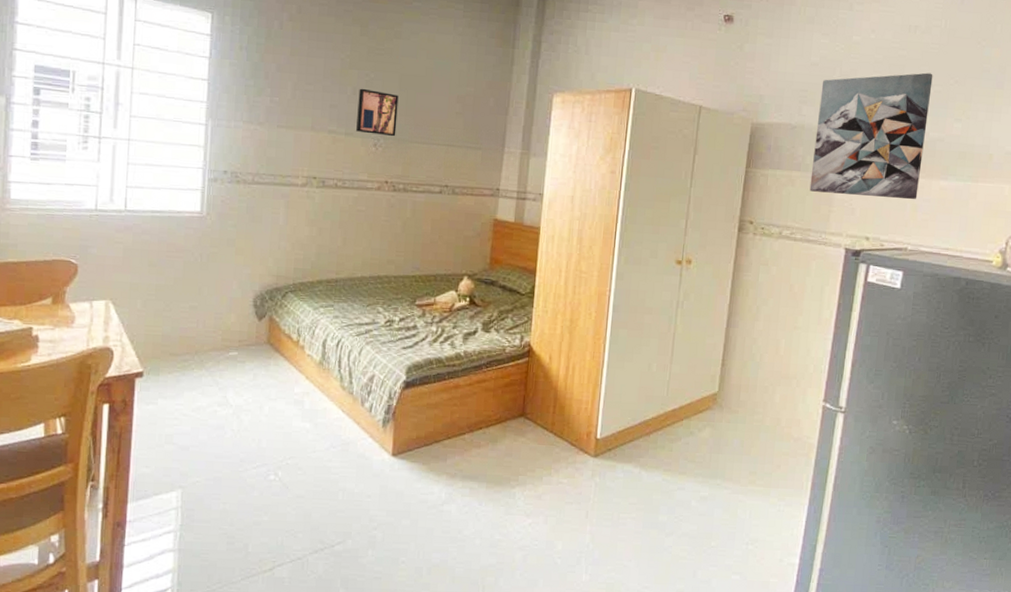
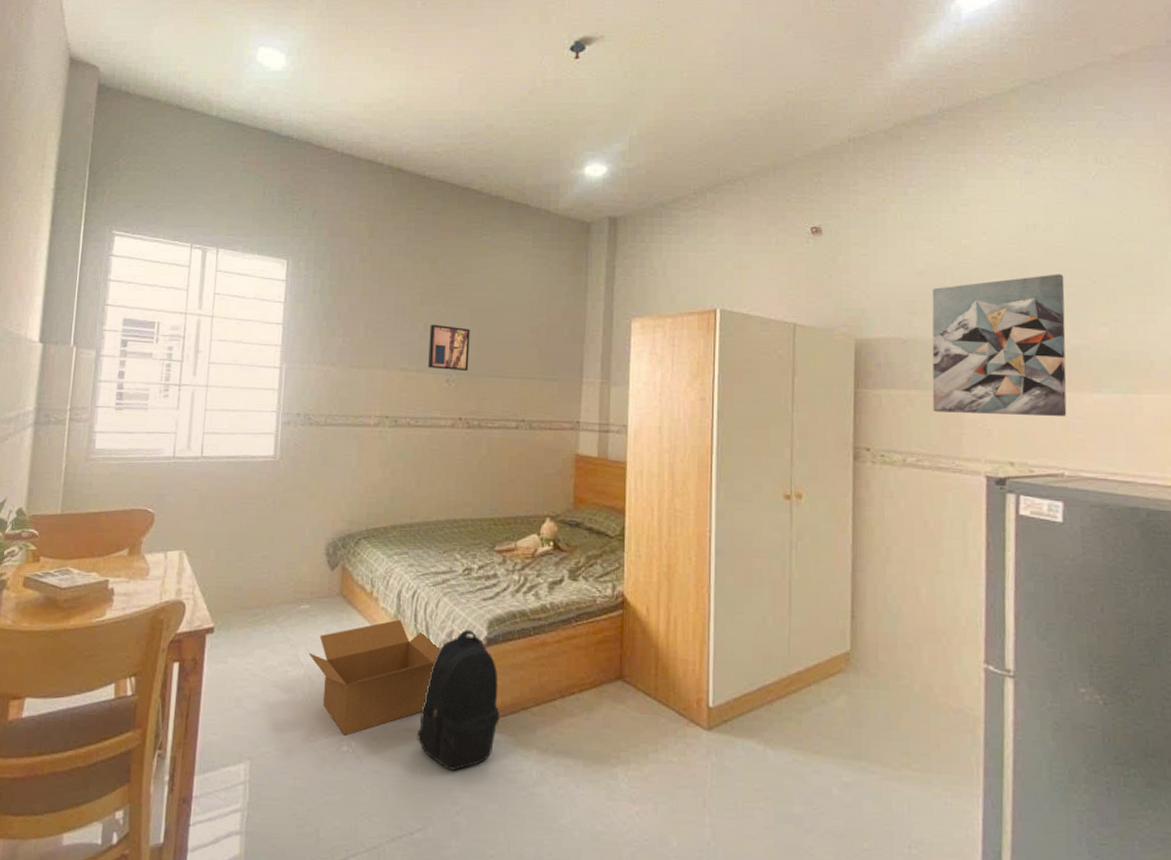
box: none [237,365,367,466] -> present [308,619,445,736]
backpack: none [339,374,415,494] -> present [417,630,500,771]

